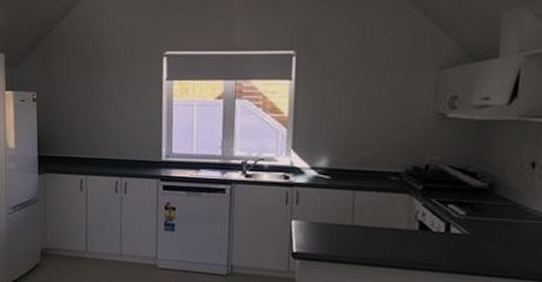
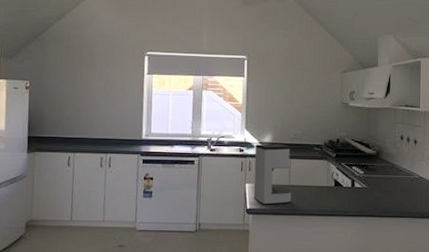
coffee maker: none [301,169,356,250] -> present [253,143,292,205]

